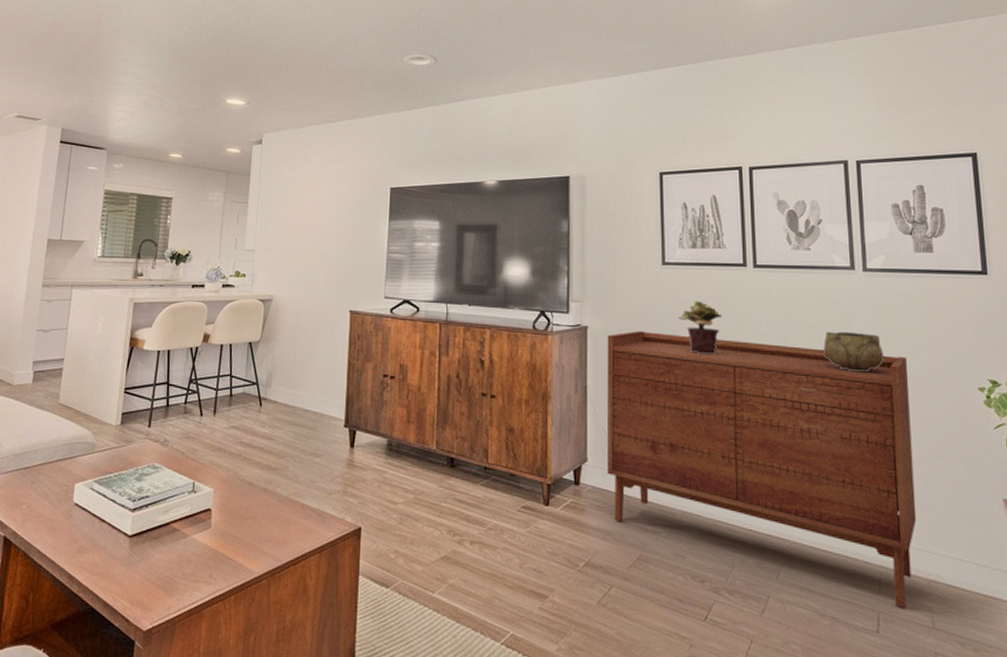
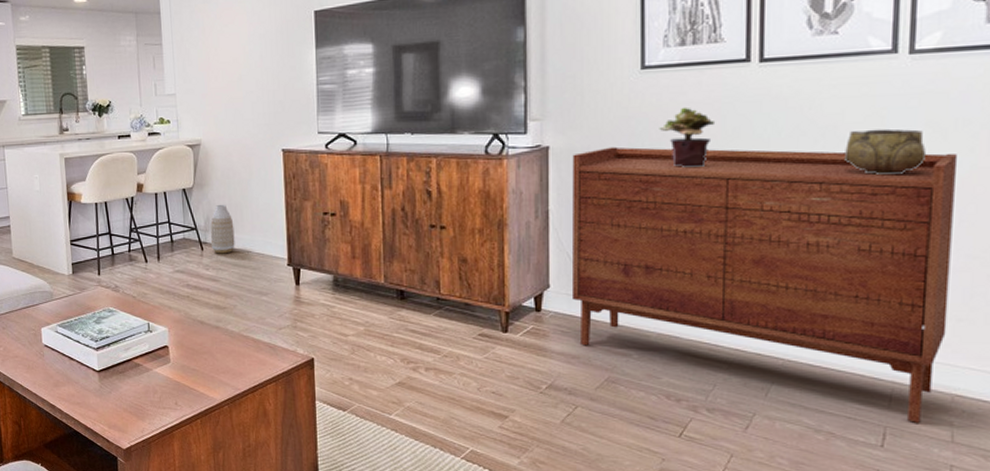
vase: none [270,361,296,411] -> present [210,205,235,254]

